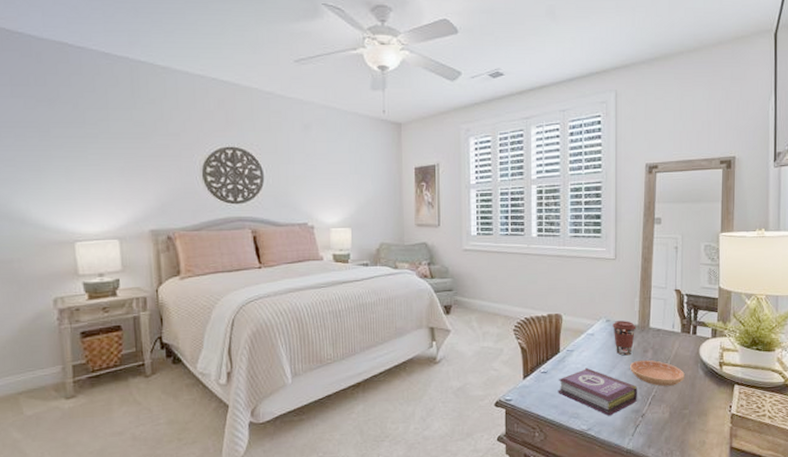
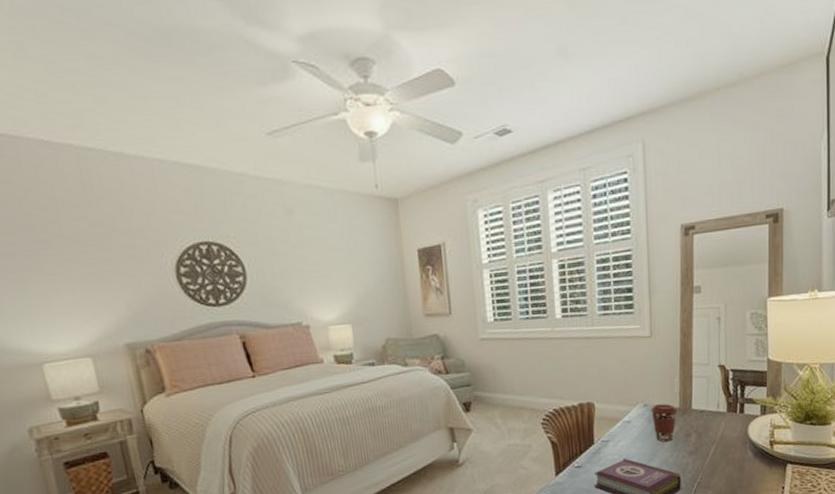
saucer: present [630,360,685,386] -> none [672,445,732,472]

